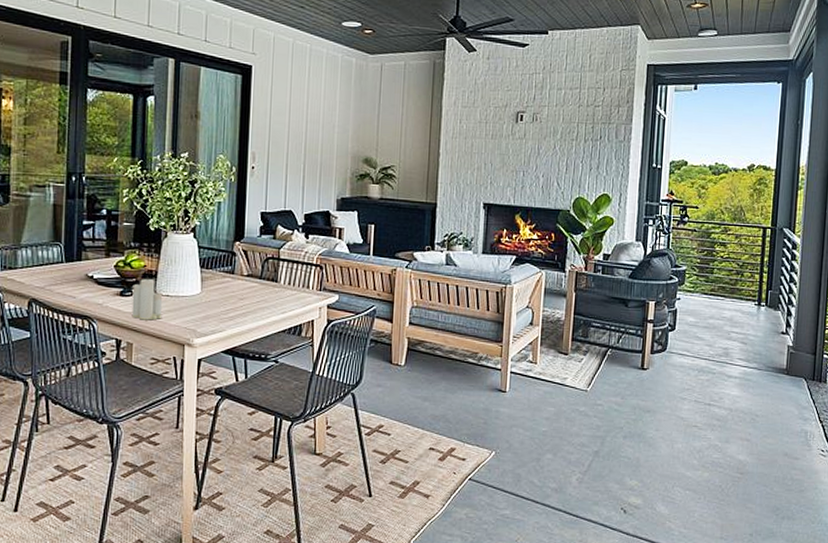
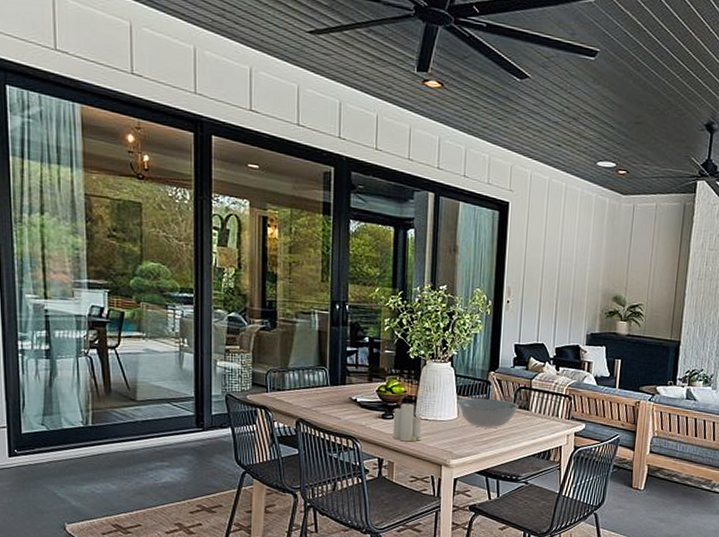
bowl: none [199,270,266,303] -> present [456,398,518,429]

